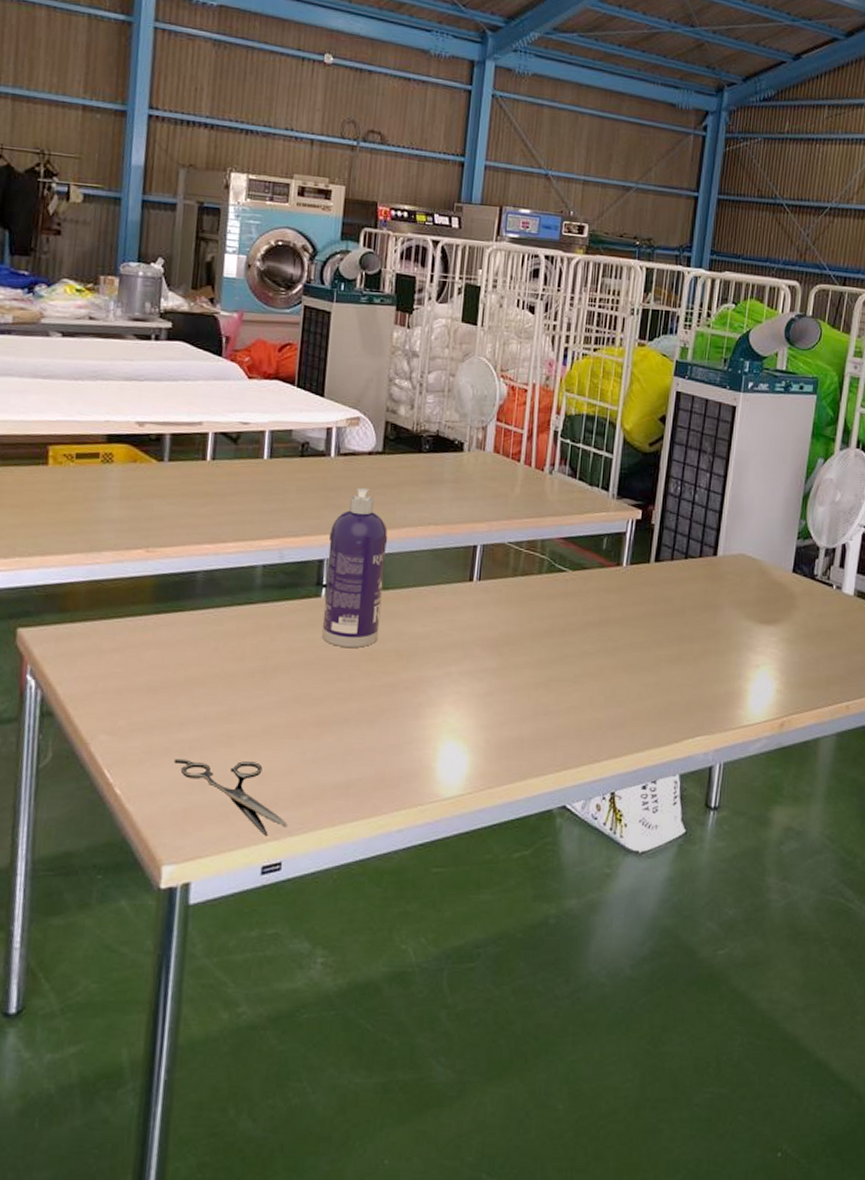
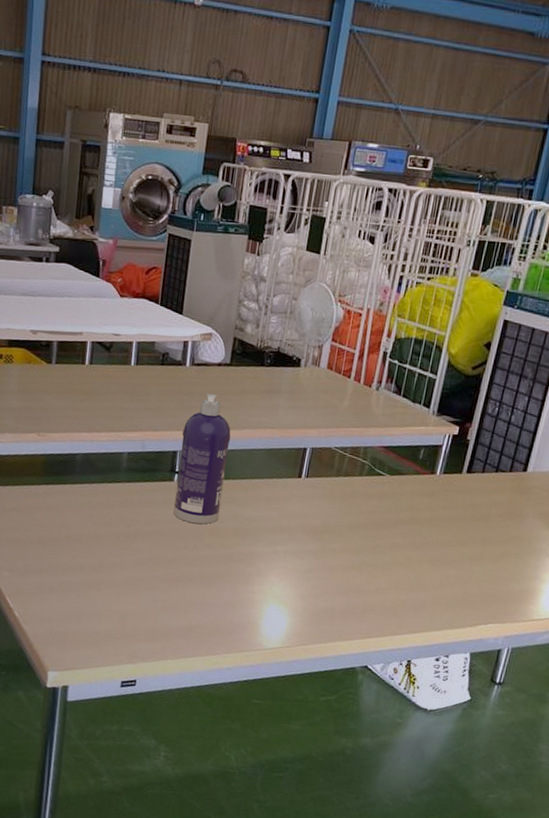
scissors: present [174,758,288,837] -> none [57,595,142,661]

